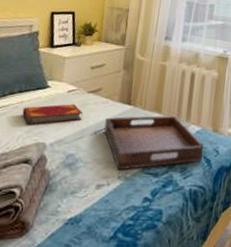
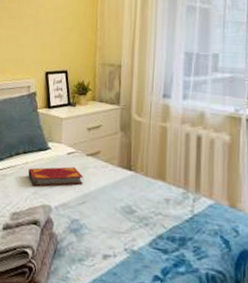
serving tray: present [104,115,204,170] -> none [106,183,220,242]

